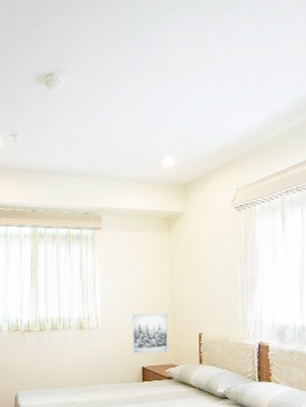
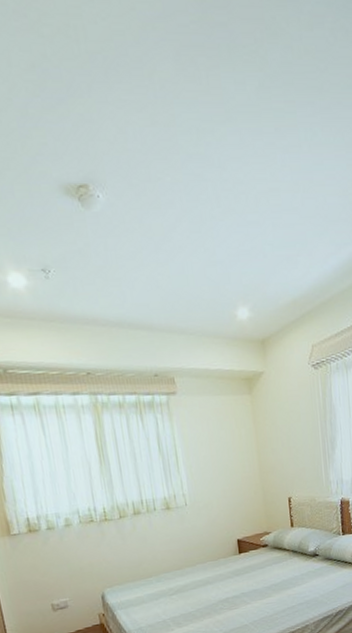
wall art: present [131,313,169,355] -> none [220,481,262,529]

